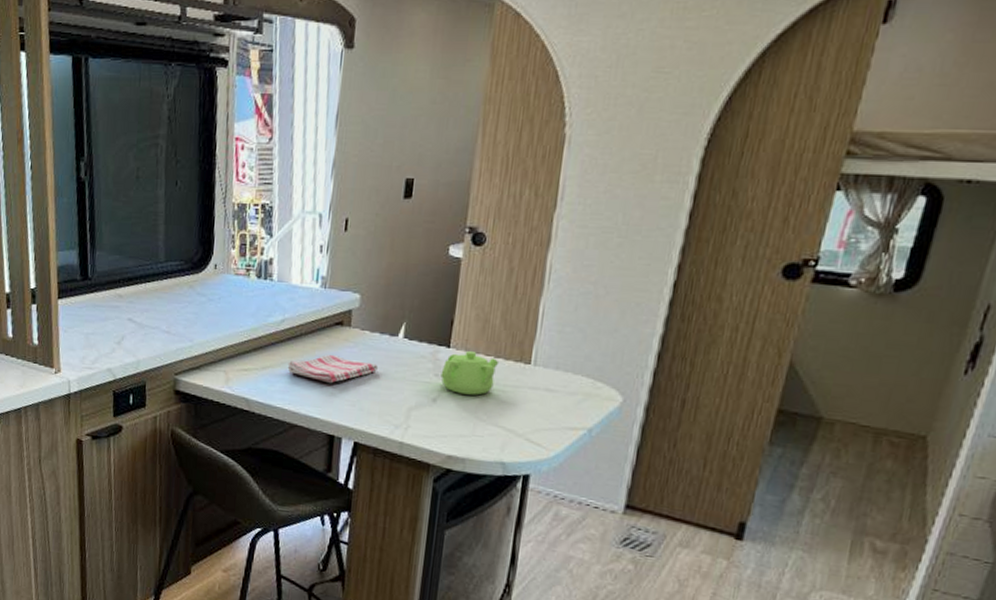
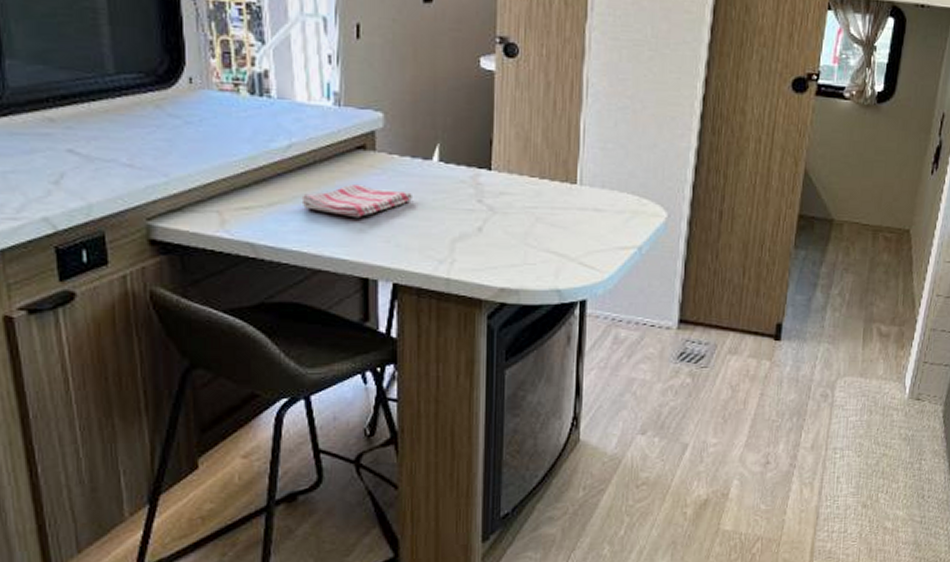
teapot: present [441,351,500,396] -> none [484,173,545,221]

